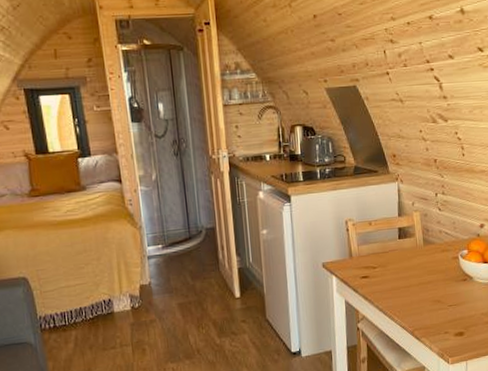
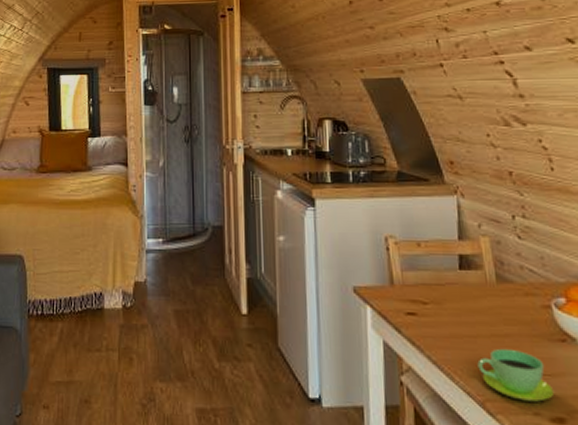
cup: none [410,291,458,326] -> present [477,348,555,402]

